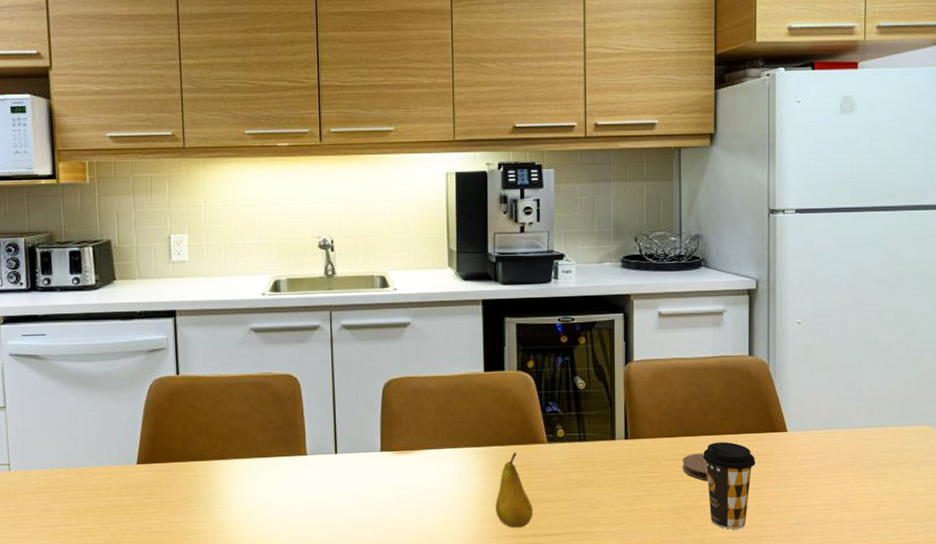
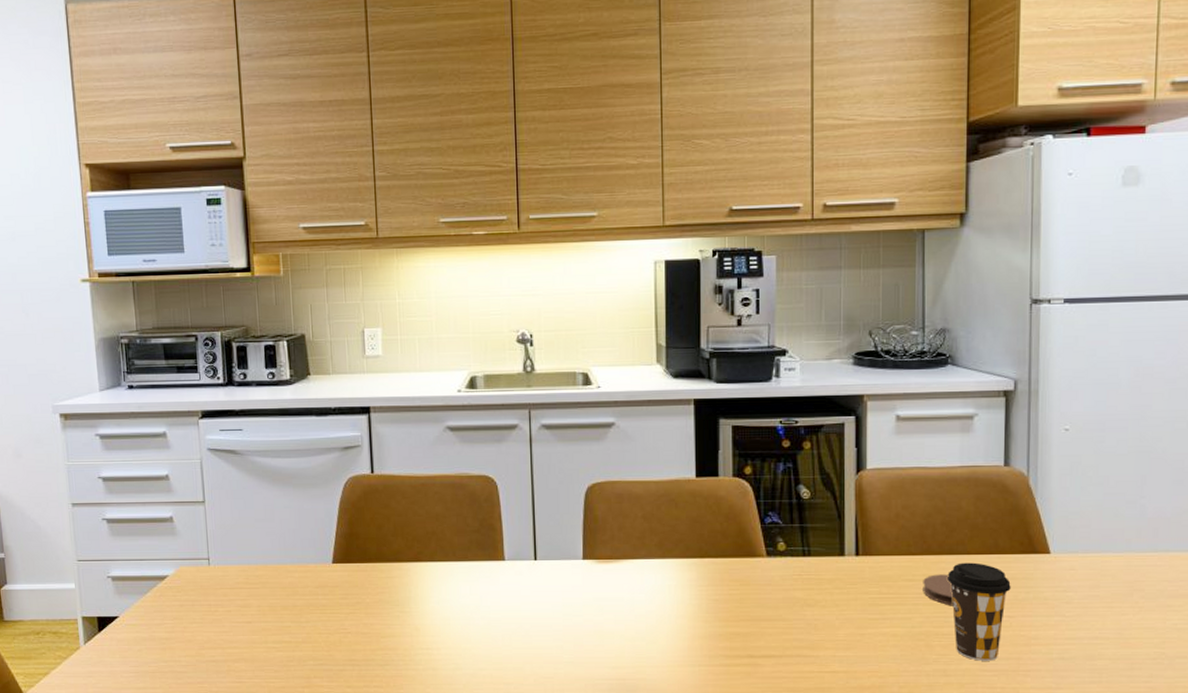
fruit: present [496,453,534,528] -> none [708,566,750,648]

